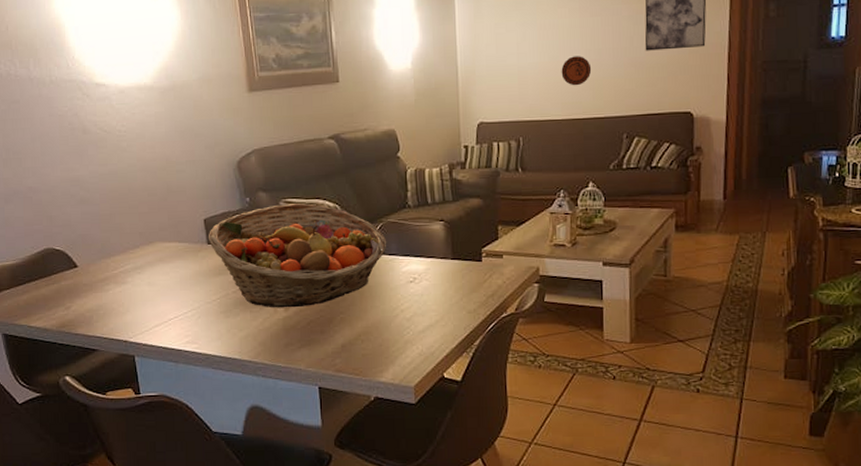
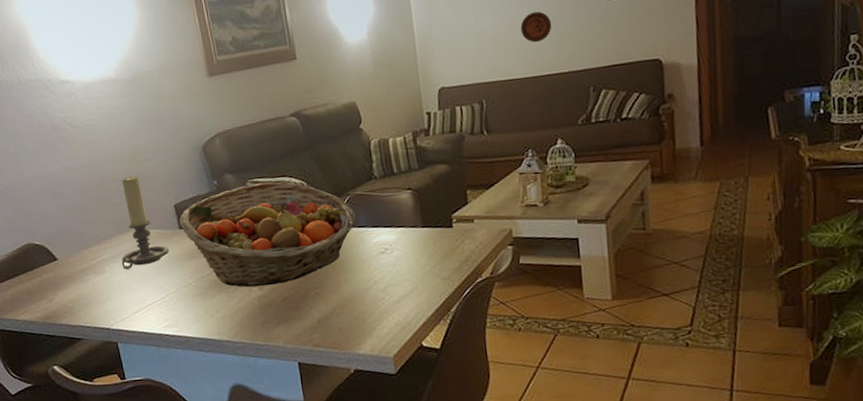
candle holder: none [145,186,195,282] -> present [121,176,169,270]

